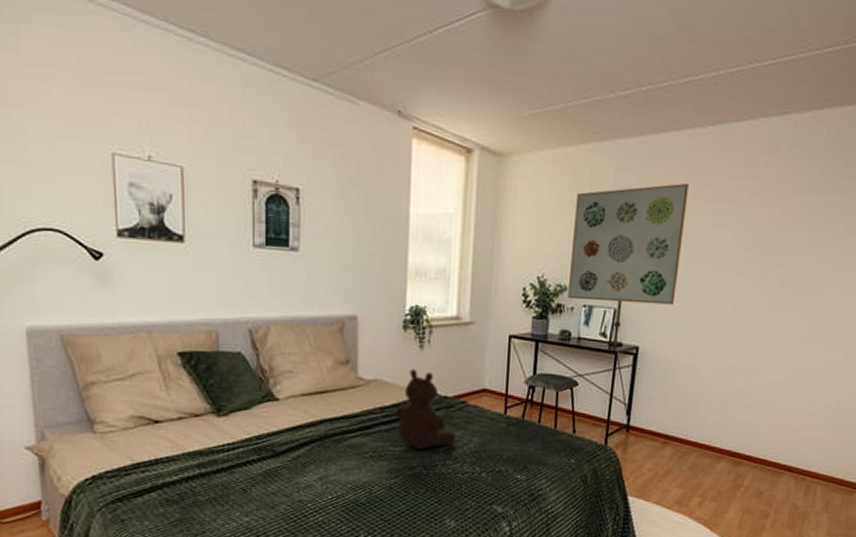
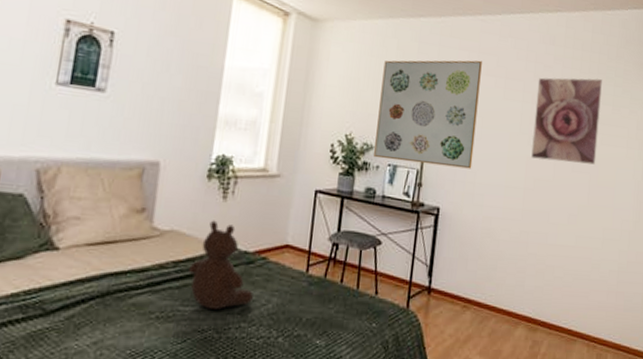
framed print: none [743,192,835,292] -> present [531,77,602,165]

